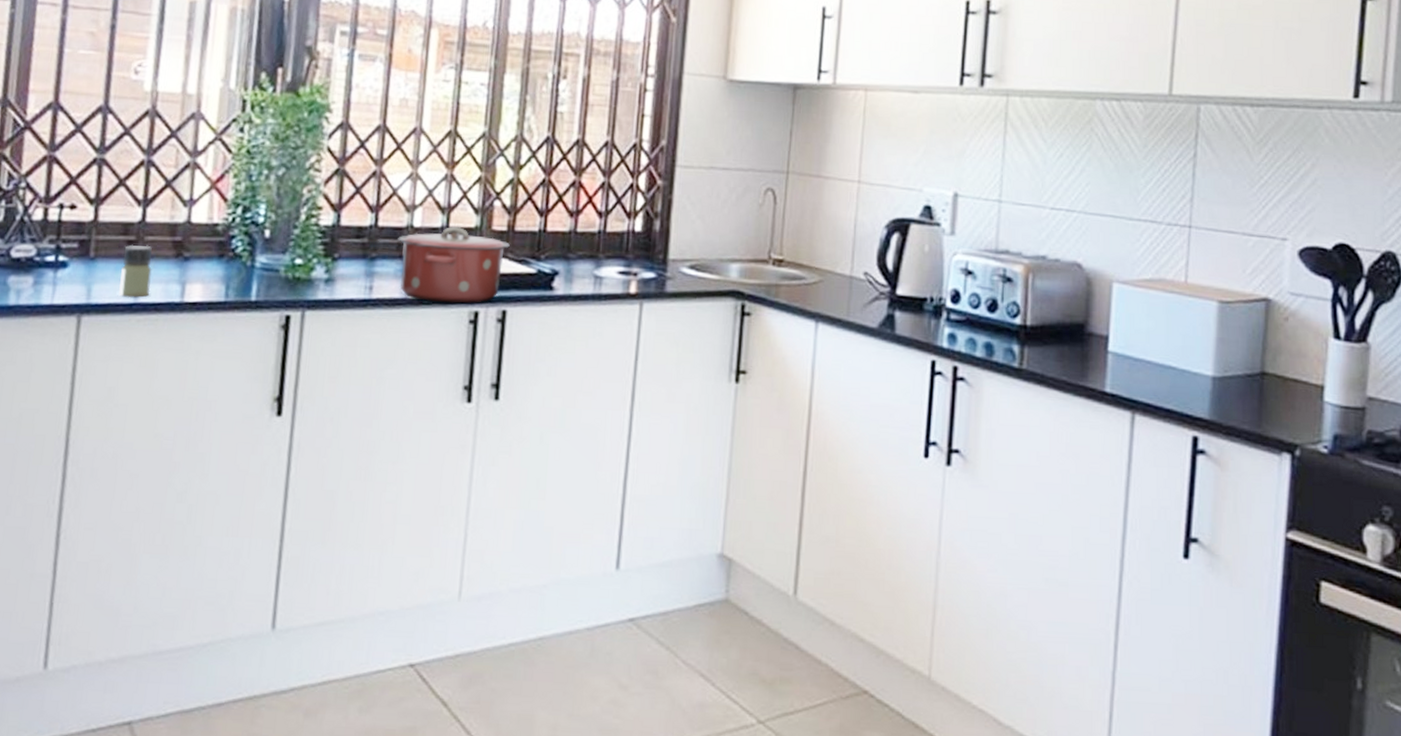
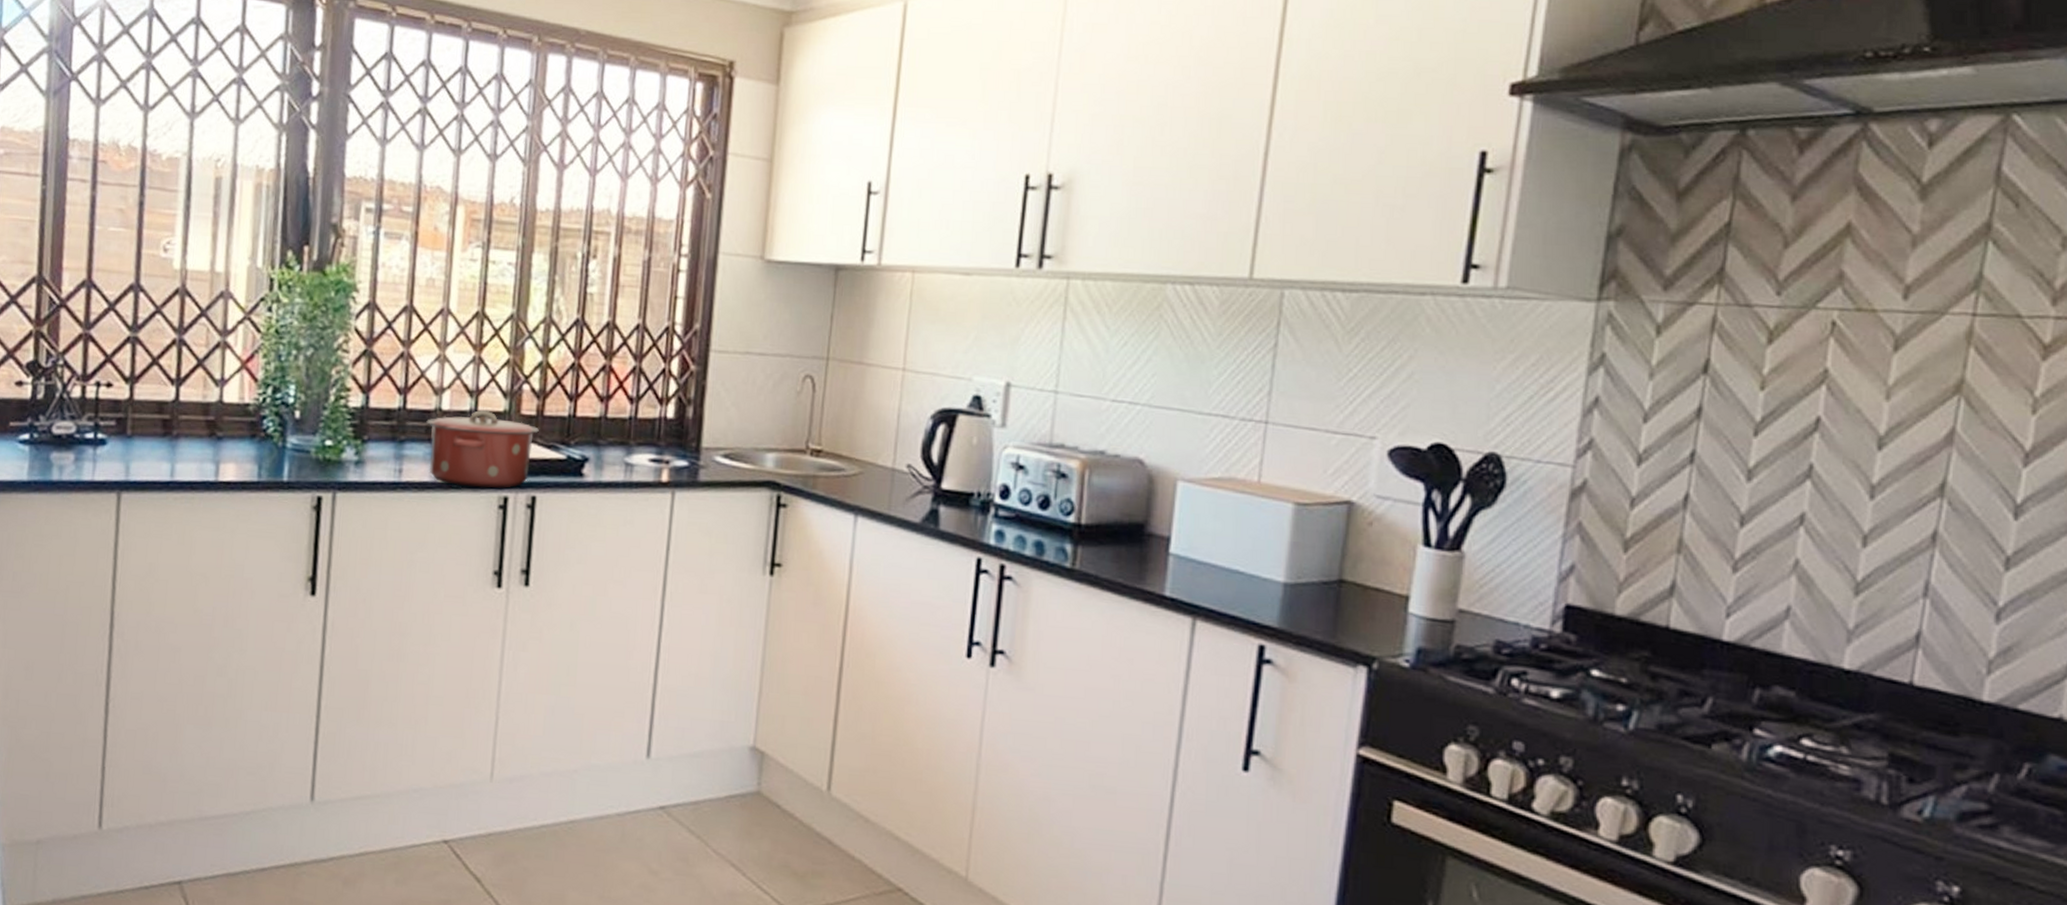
bottle: present [117,244,152,299] -> none [154,423,187,477]

